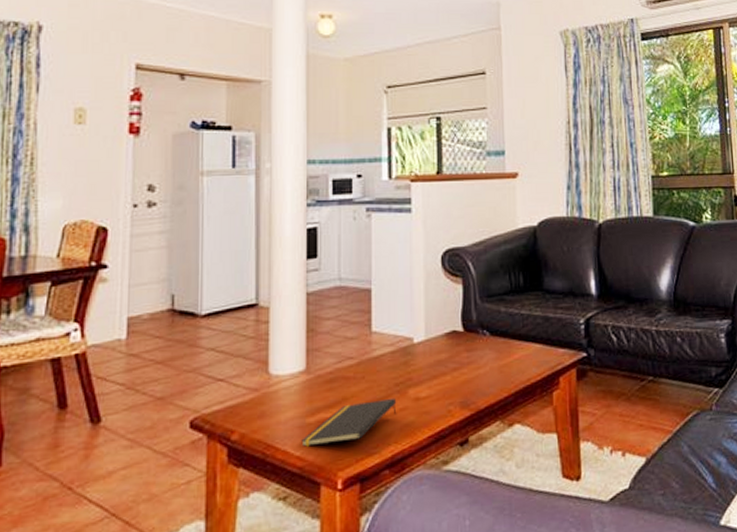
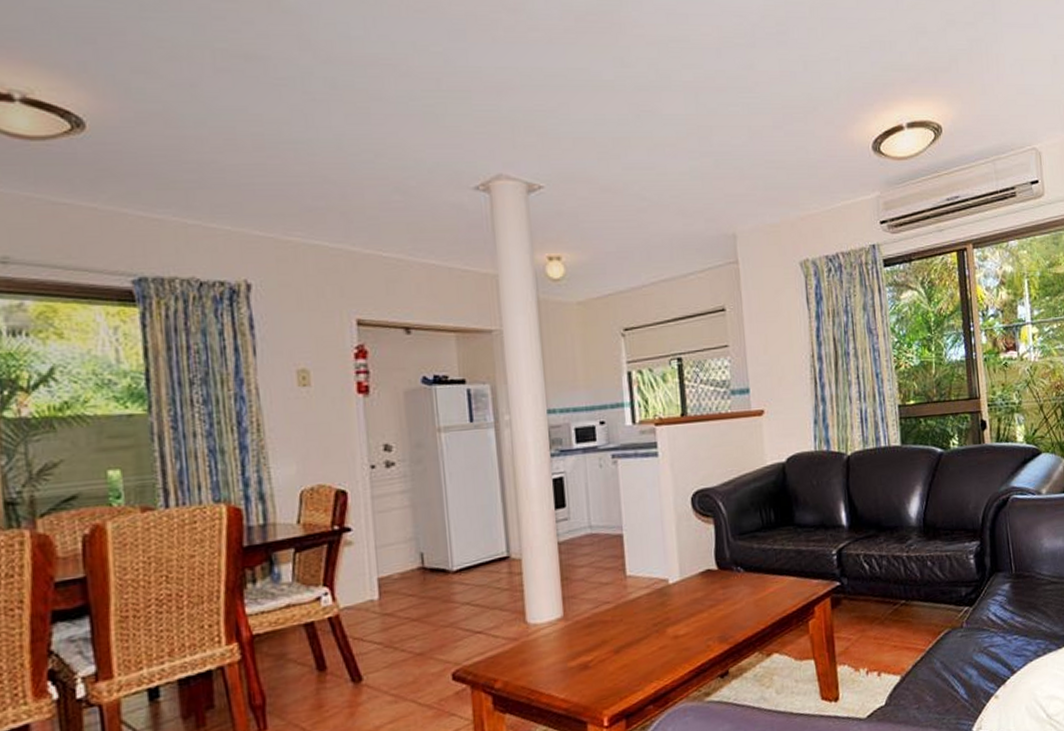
notepad: present [301,397,397,447] -> none [564,637,657,690]

